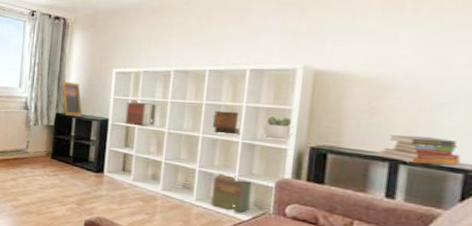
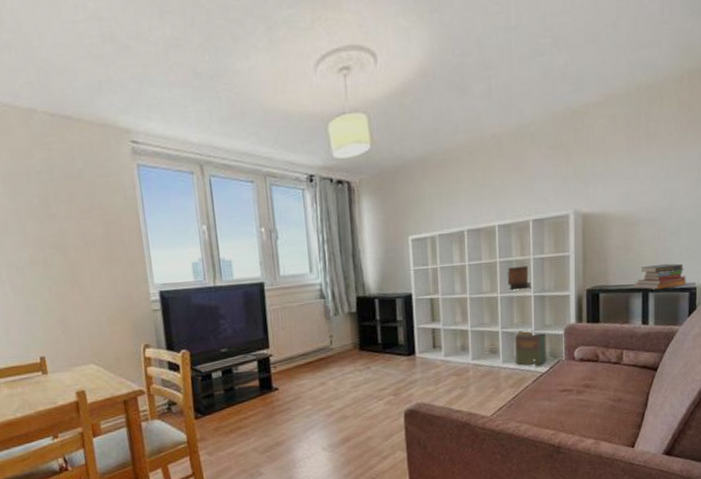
picture frame: present [62,81,82,117] -> none [357,257,384,298]
books: present [125,102,157,126] -> none [427,269,458,296]
succulent plant: present [263,117,293,141] -> none [549,264,572,288]

